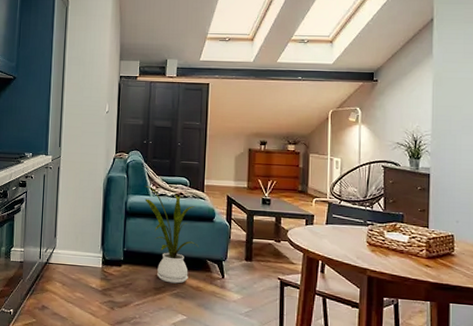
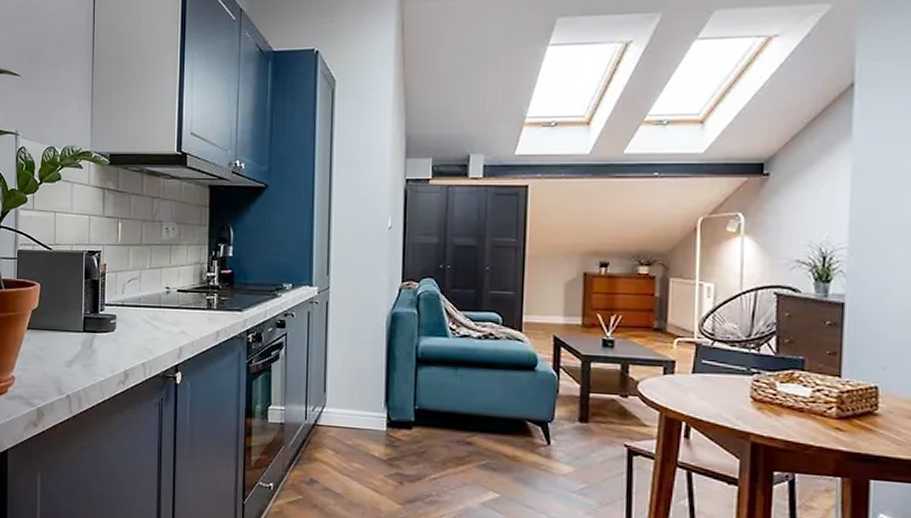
house plant: present [144,185,199,284] -> none [441,323,515,452]

